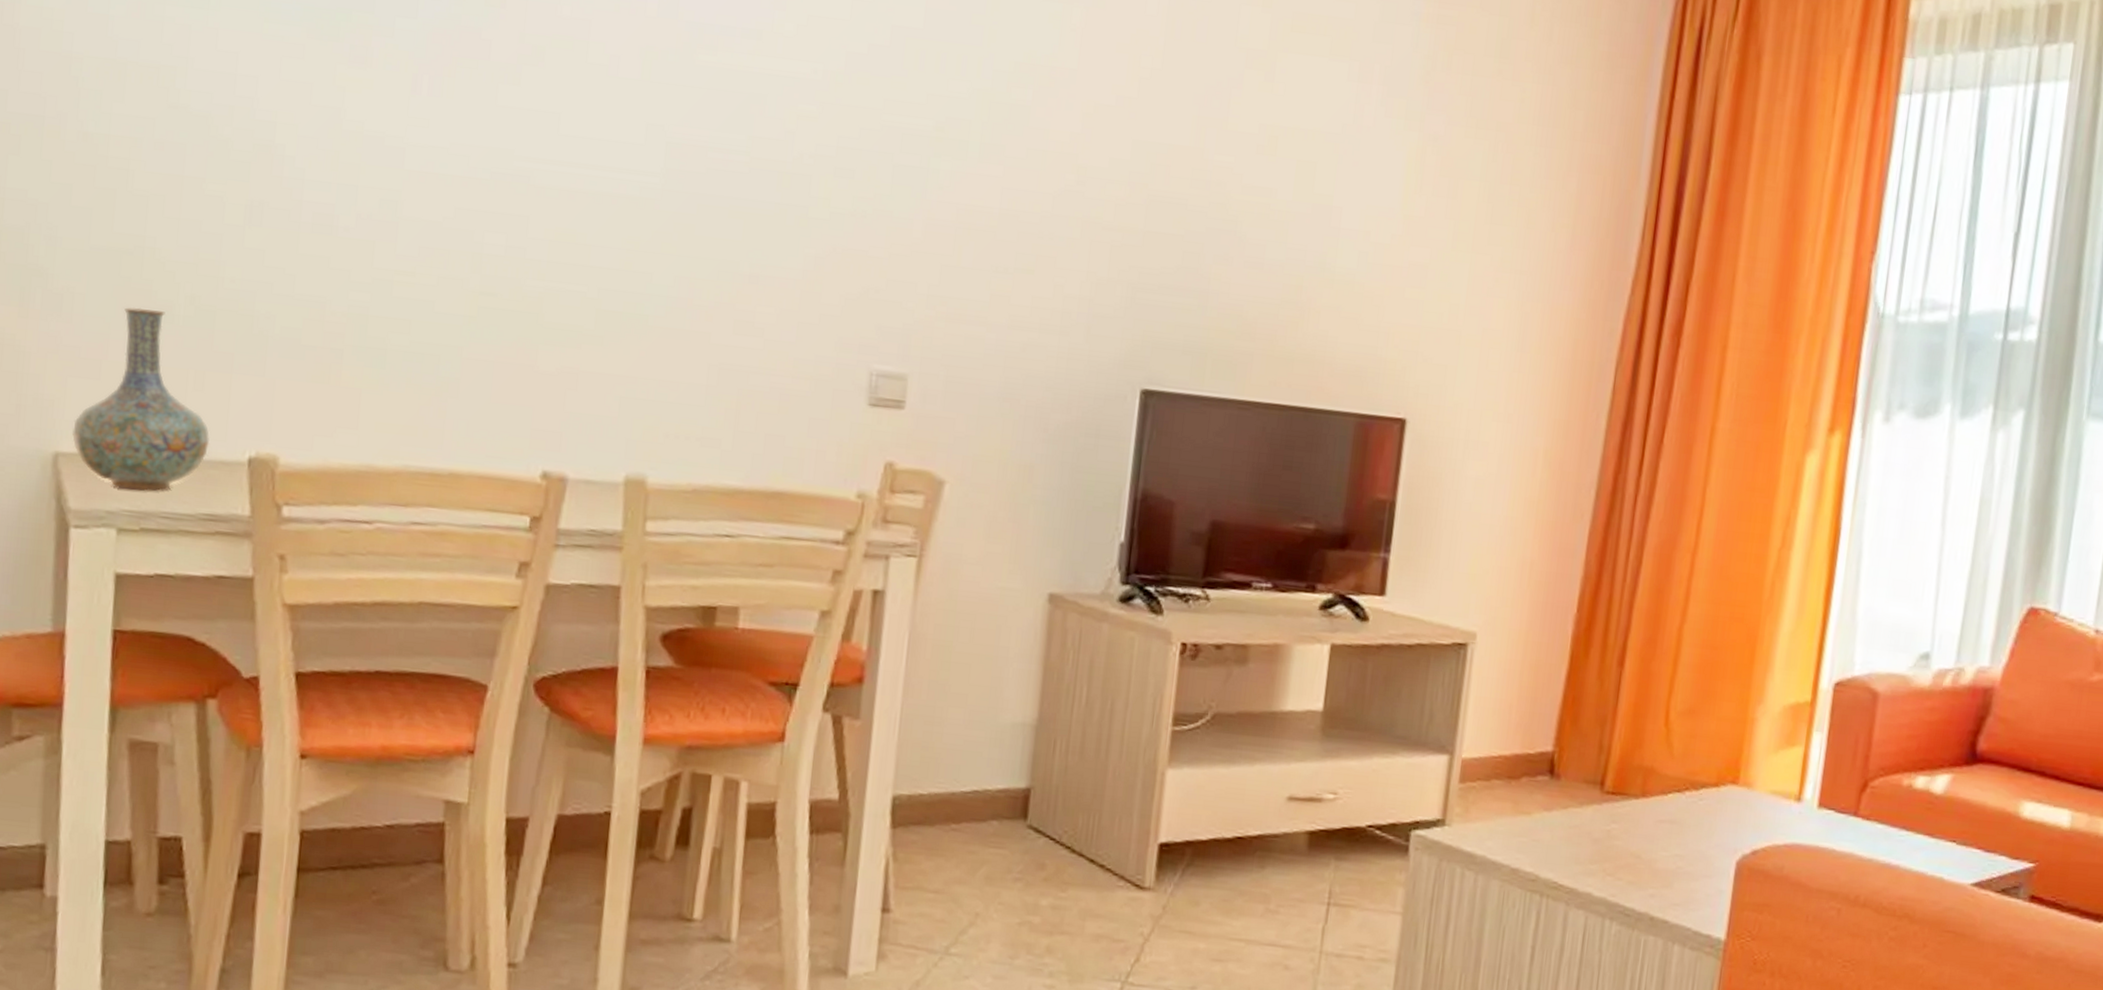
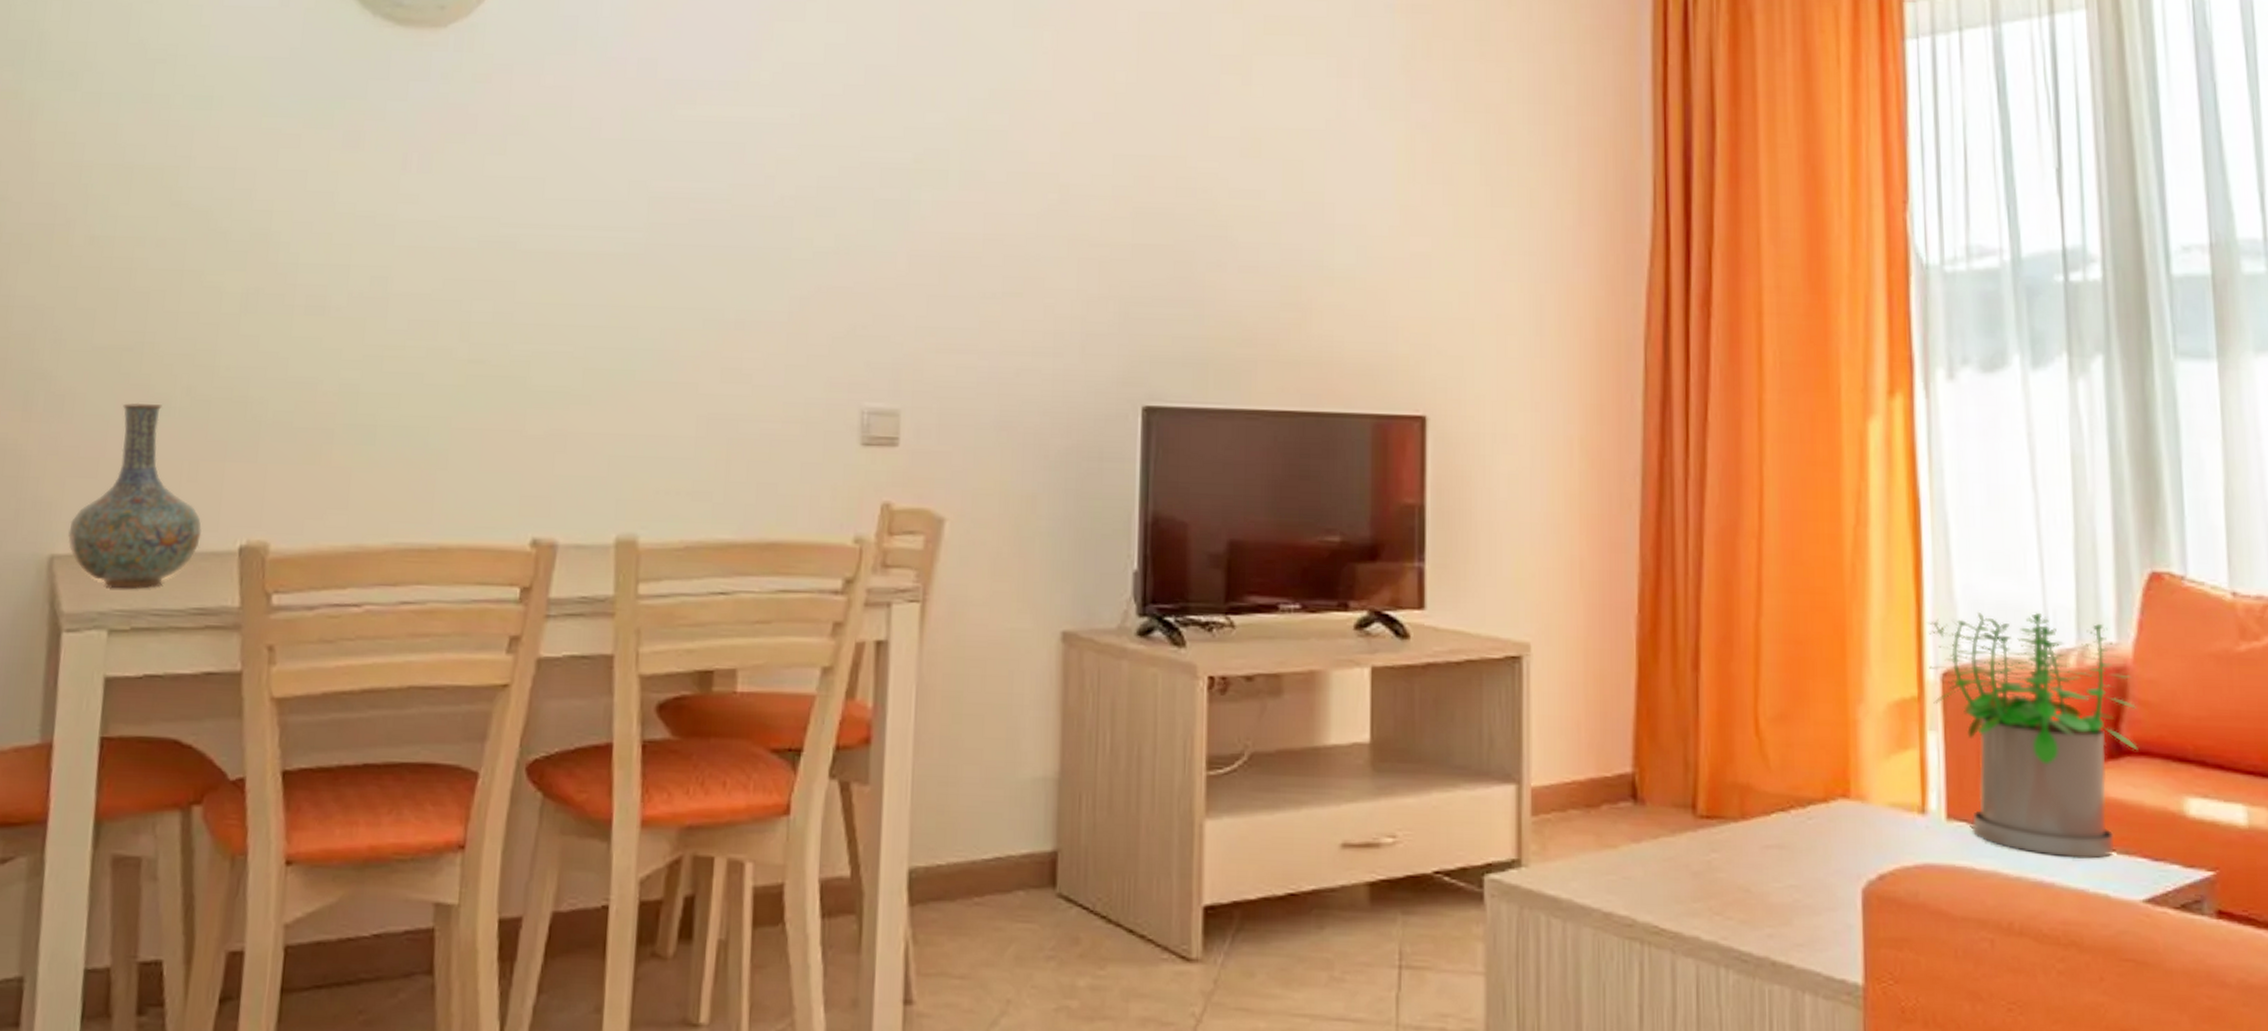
potted plant: none [1823,632,1997,847] -> present [1927,612,2139,858]

